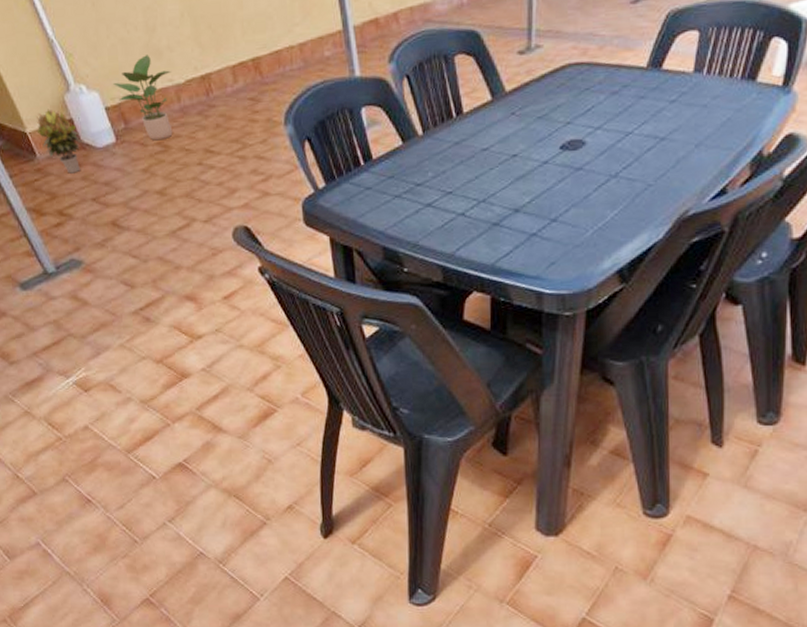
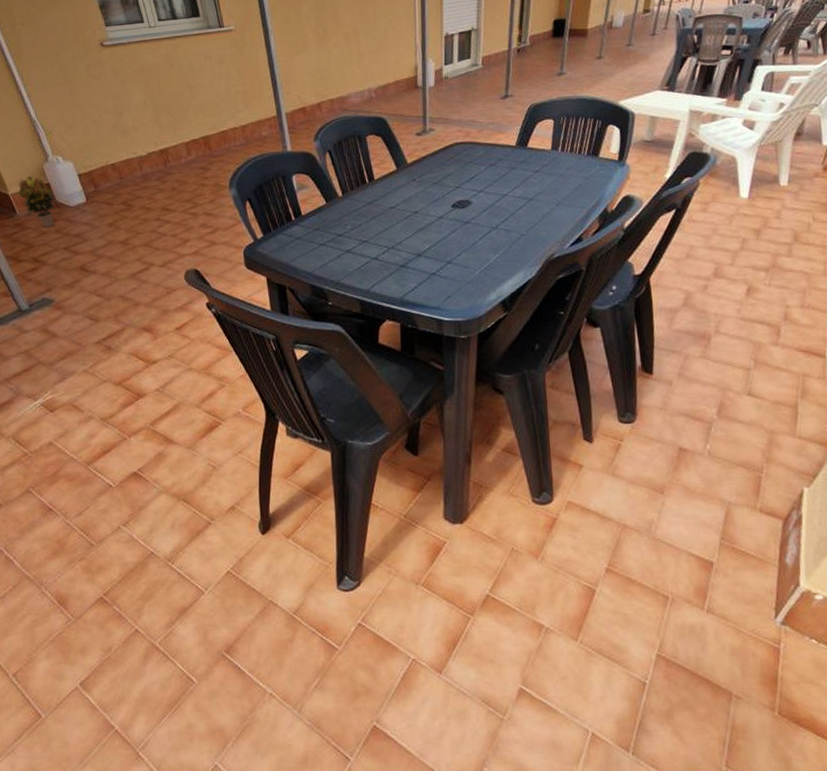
potted plant: present [113,55,173,141] -> none [86,133,135,201]

